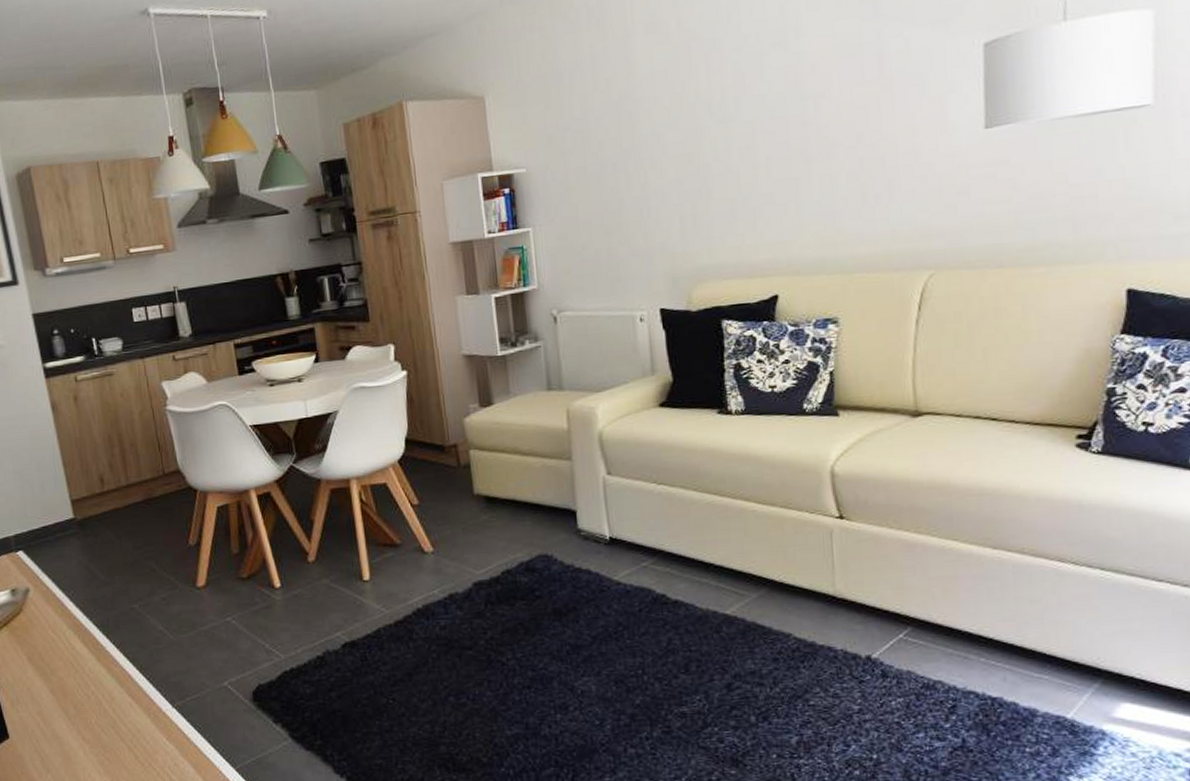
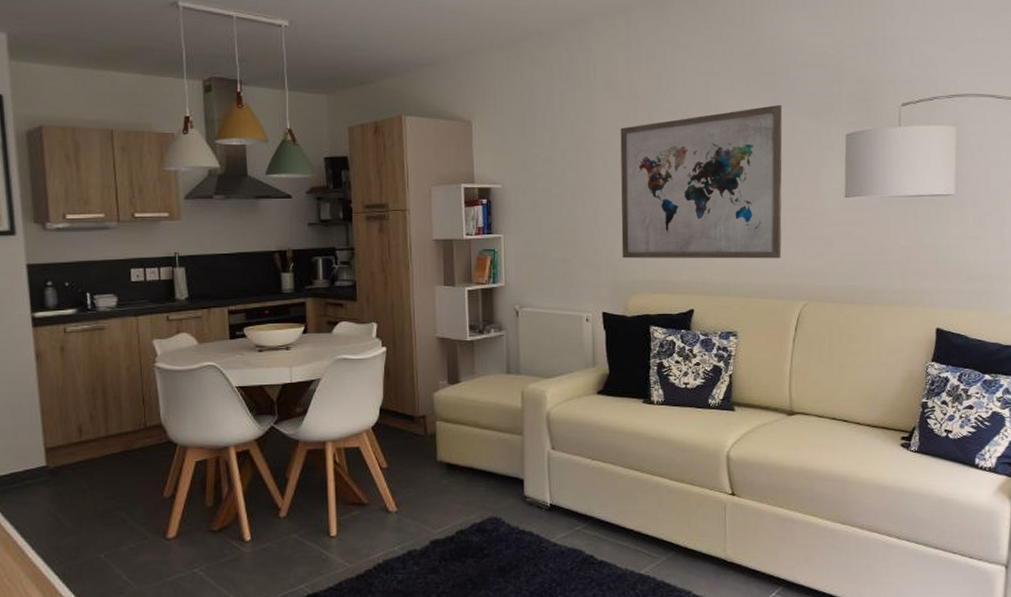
wall art: none [669,16,896,241] -> present [620,104,783,259]

